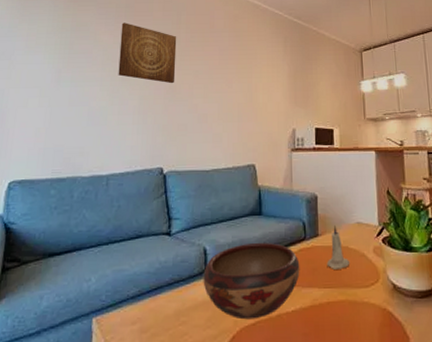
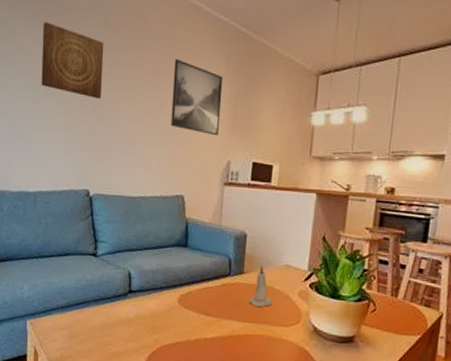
decorative bowl: present [203,242,300,320] -> none [127,272,222,340]
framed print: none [239,46,283,108] -> present [170,59,223,136]

